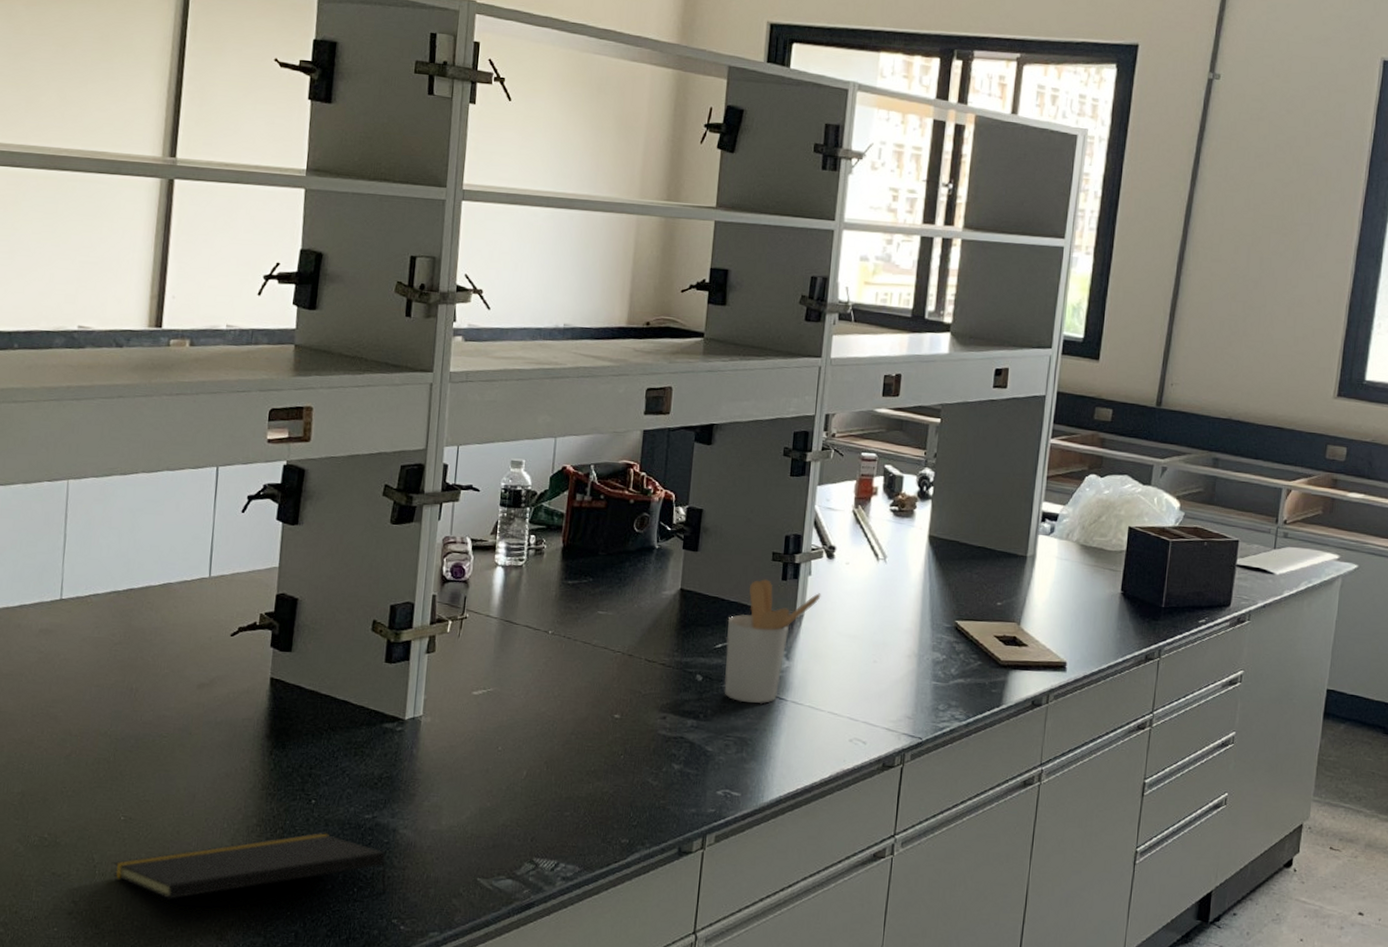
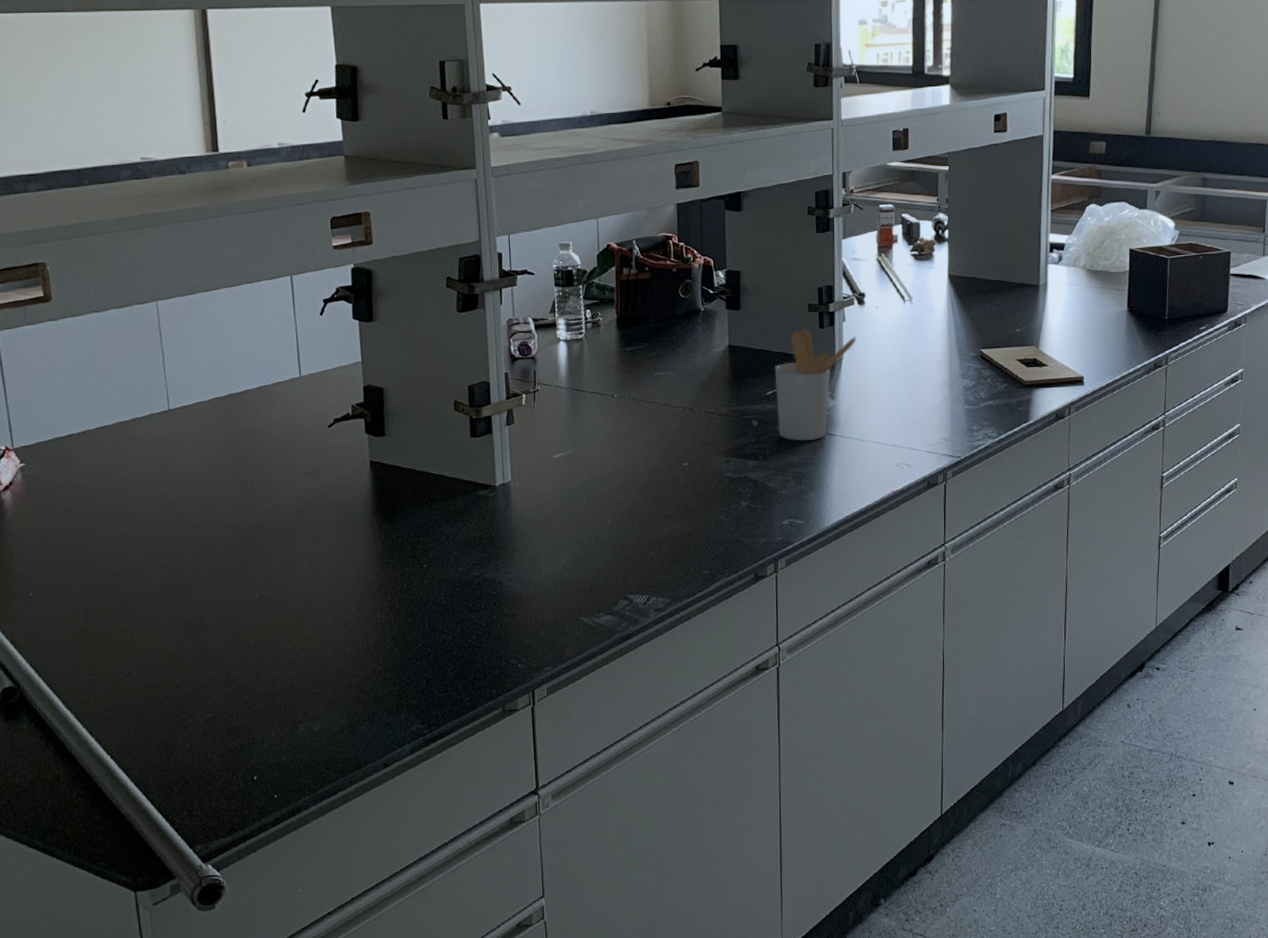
notepad: present [113,833,387,899] -> none [256,592,501,662]

